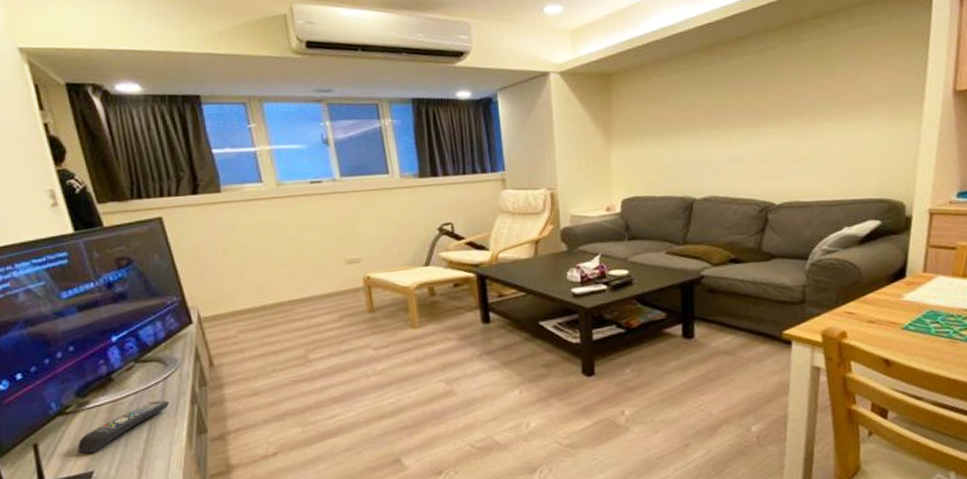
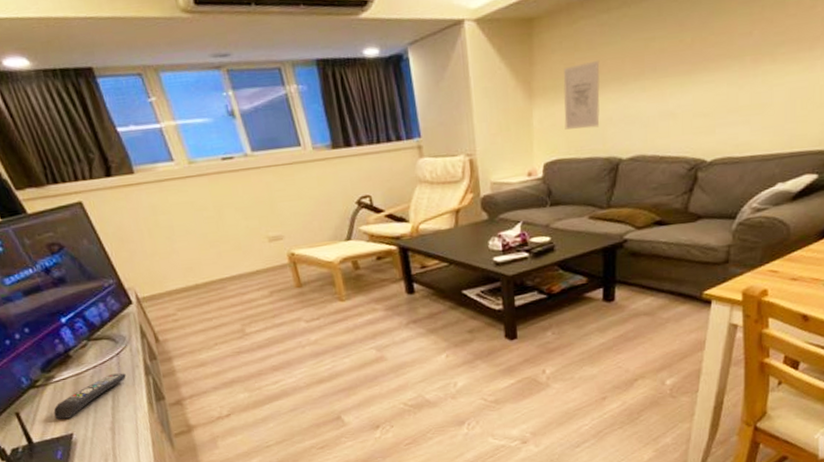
wall art: none [639,111,674,170] -> present [563,60,600,130]

